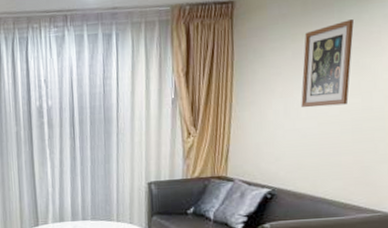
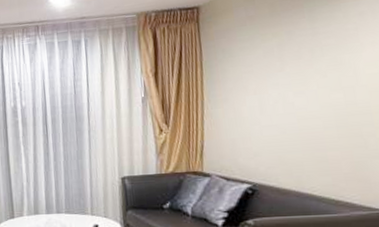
wall art: present [301,19,354,108] -> none [275,18,329,104]

